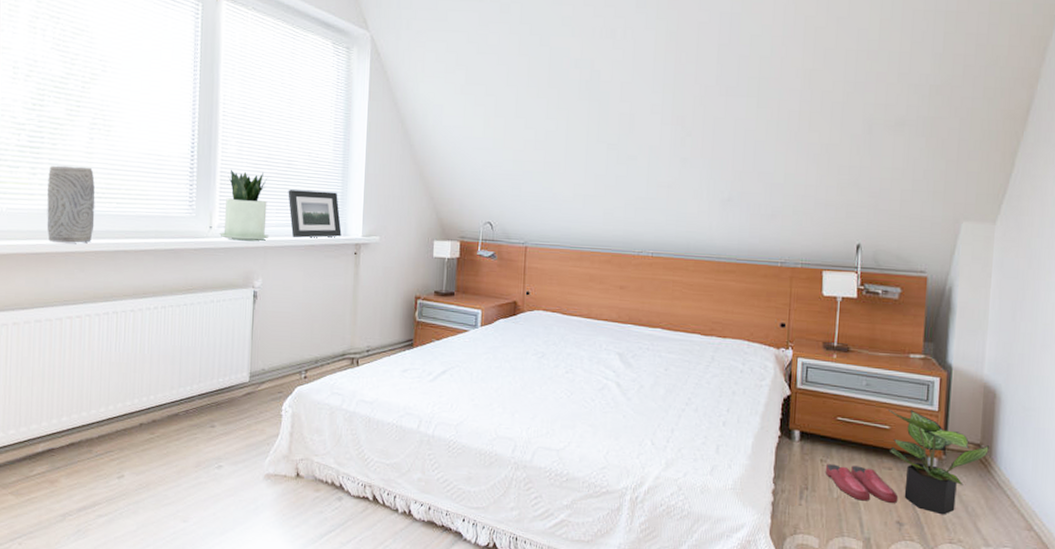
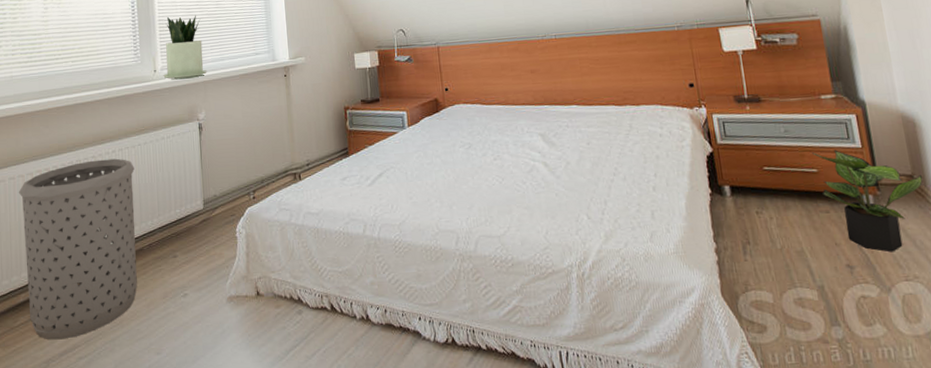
laundry basket: none [45,314,177,495] -> present [19,158,138,340]
vase: present [46,165,95,244] -> none [11,33,54,105]
picture frame: present [288,190,342,238] -> none [219,23,271,70]
slippers: present [825,464,898,503] -> none [762,213,843,248]

